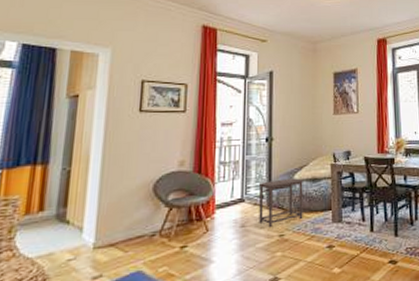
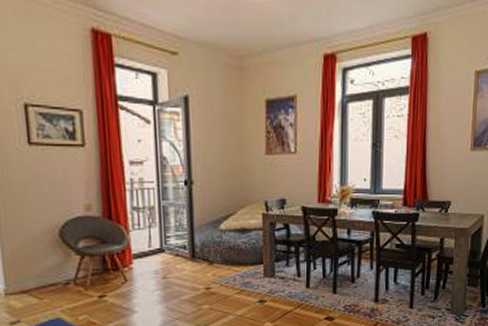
side table: present [258,178,303,227] -> none [179,228,231,279]

